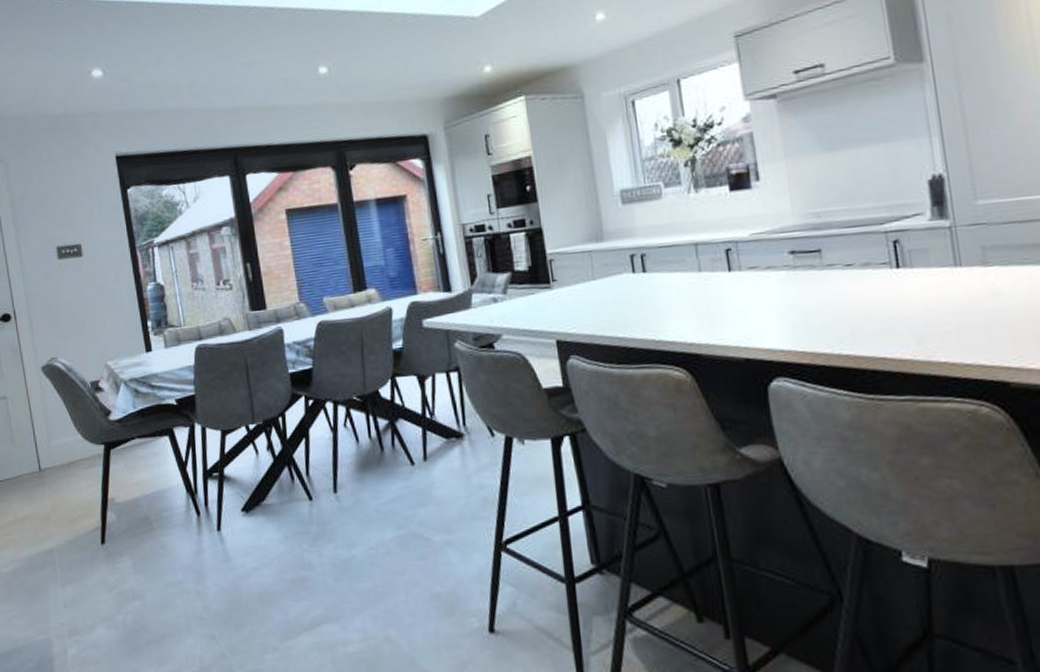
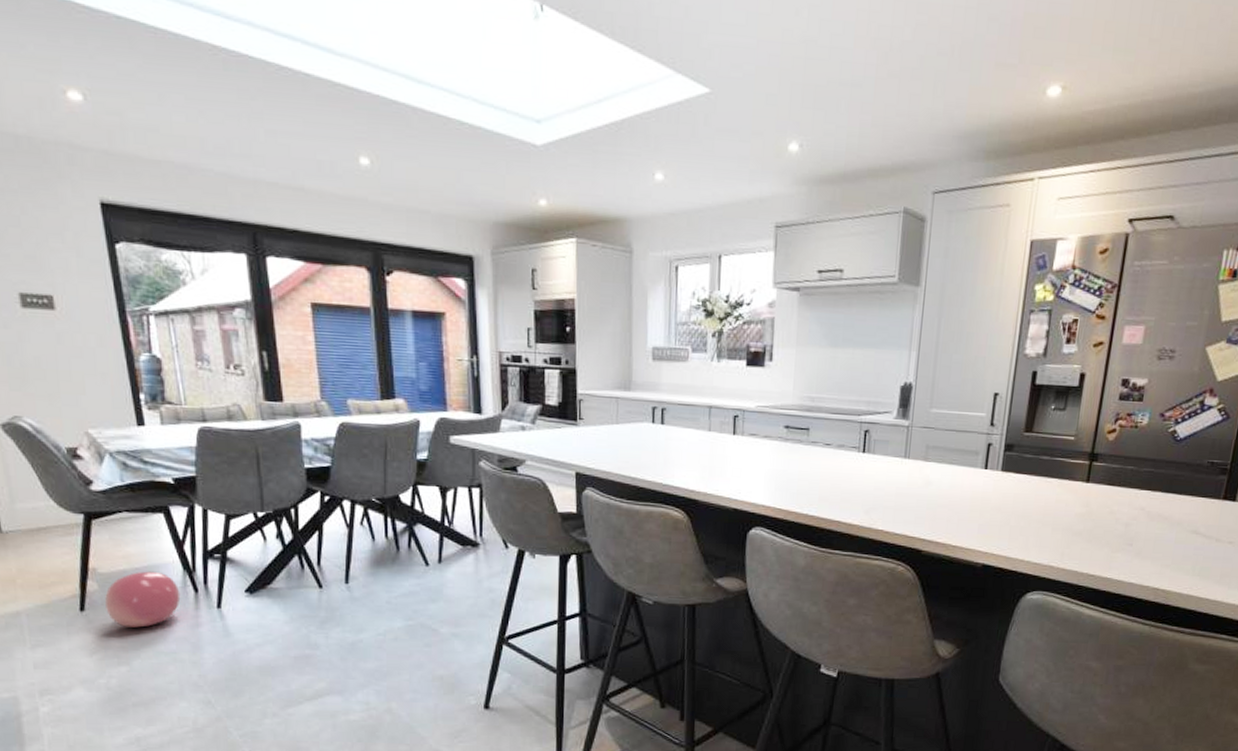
ball: none [121,496,185,558] -> present [105,571,181,628]

